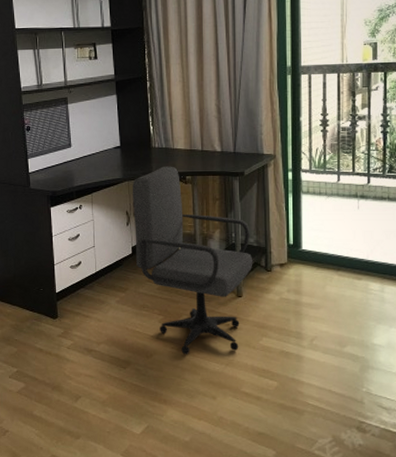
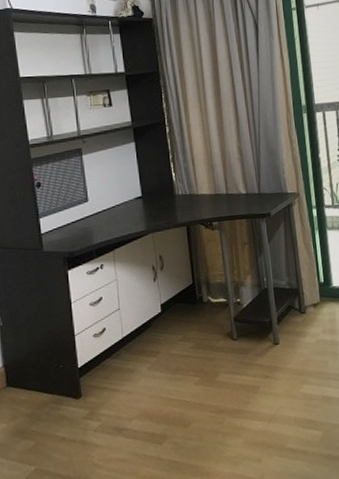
office chair: present [132,166,253,354] -> none [157,213,287,417]

